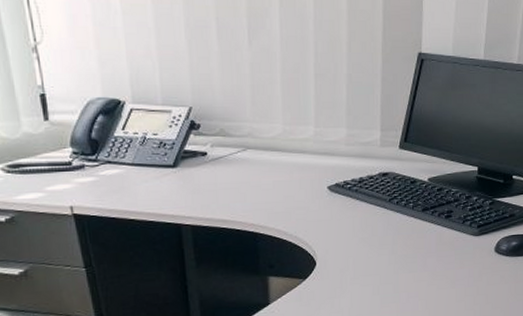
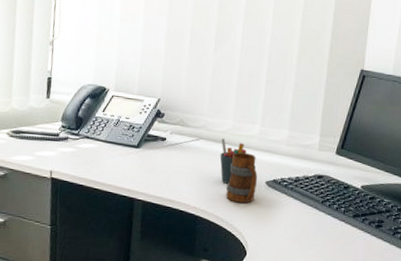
pen holder: none [272,145,302,195] -> present [220,138,246,184]
mug: none [285,158,318,213] -> present [226,152,257,204]

